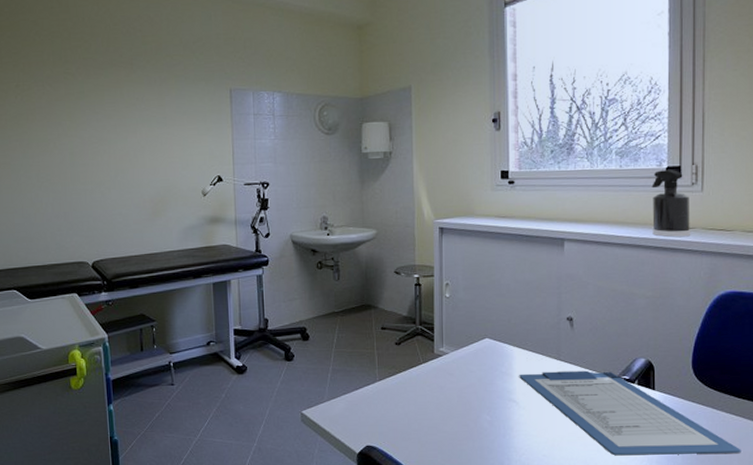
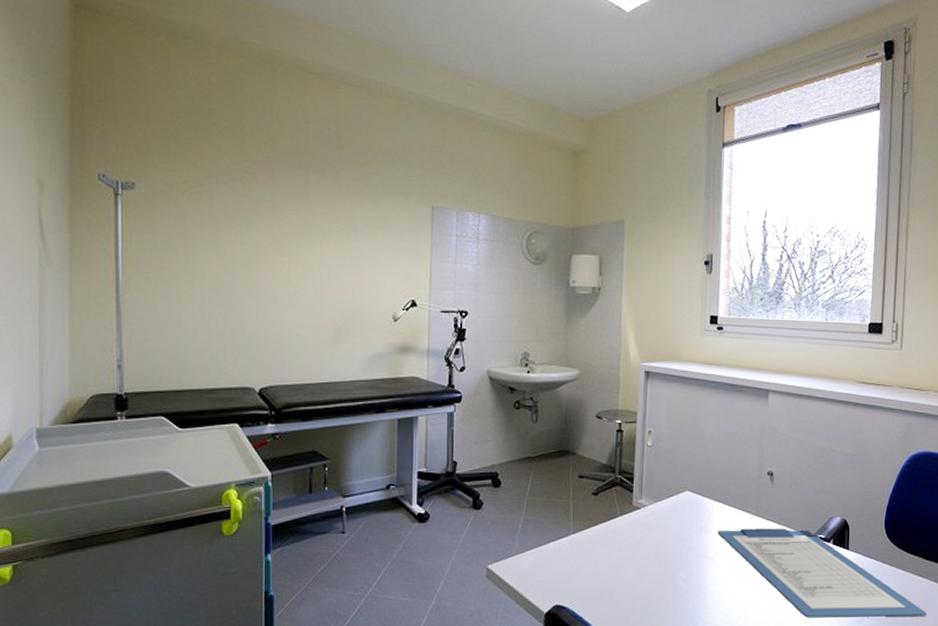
spray bottle: present [651,170,691,238] -> none [853,326,890,395]

